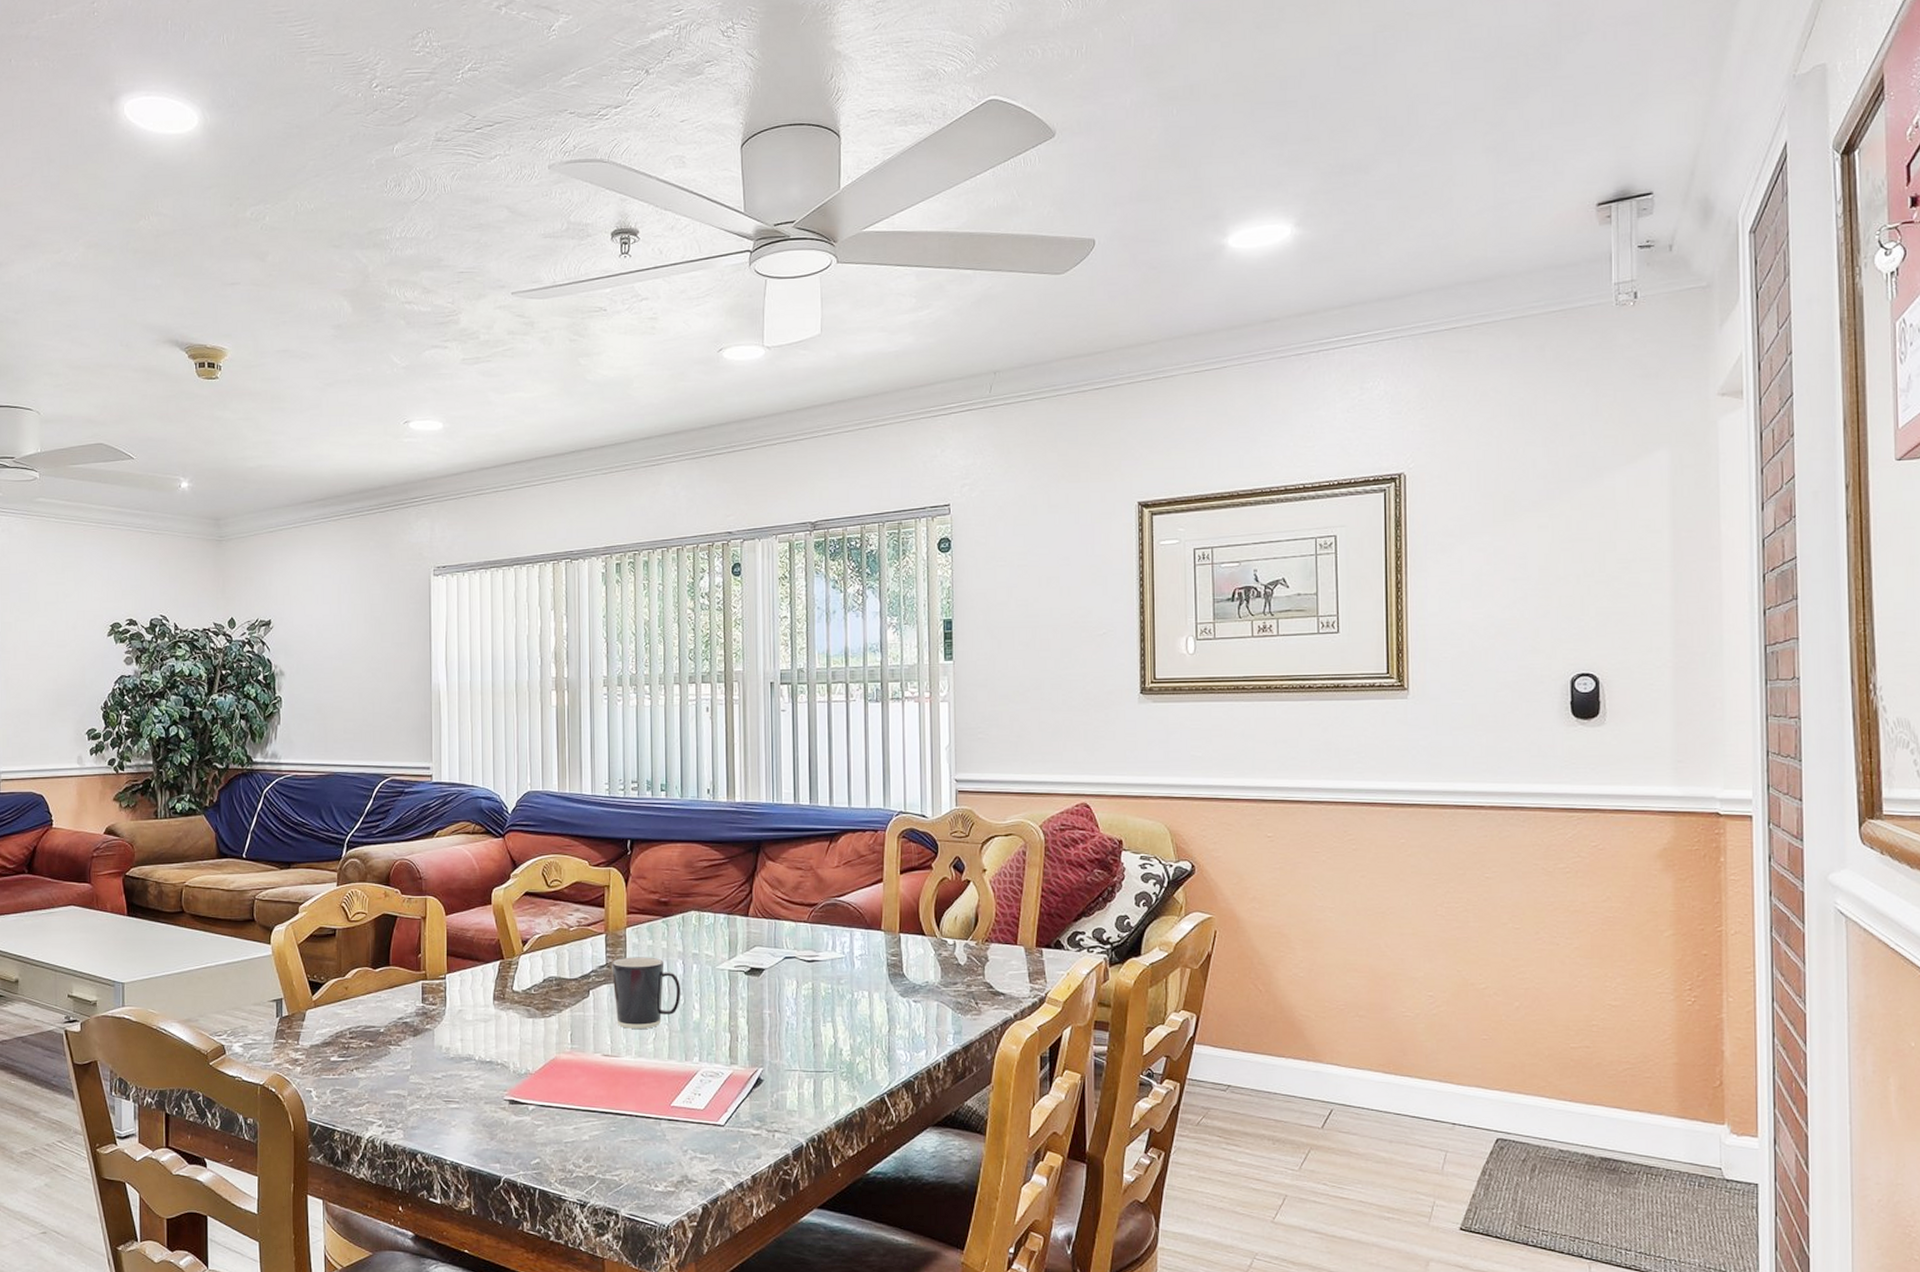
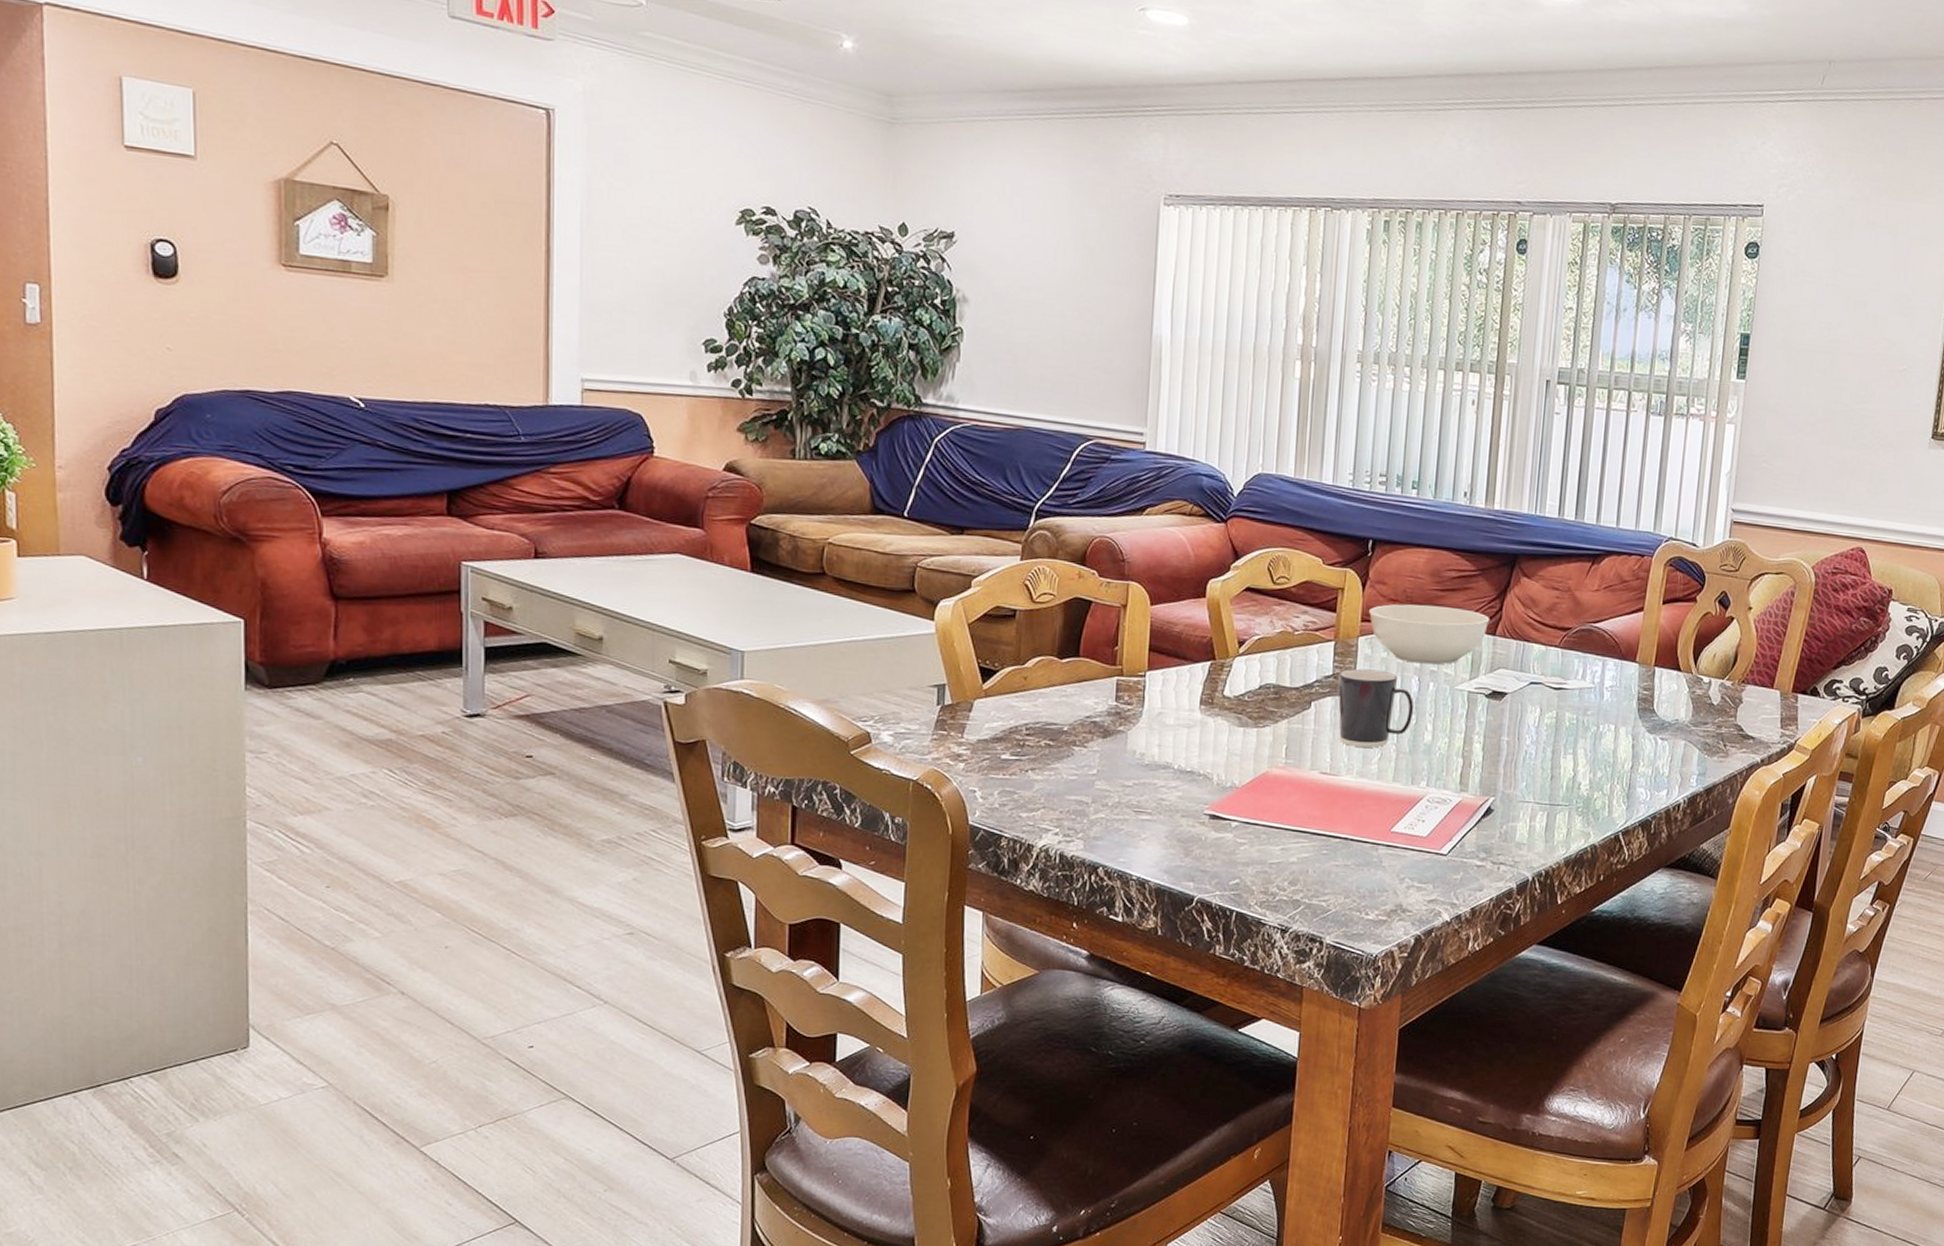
bowl: none [633,893,742,948] -> present [1369,604,1490,665]

